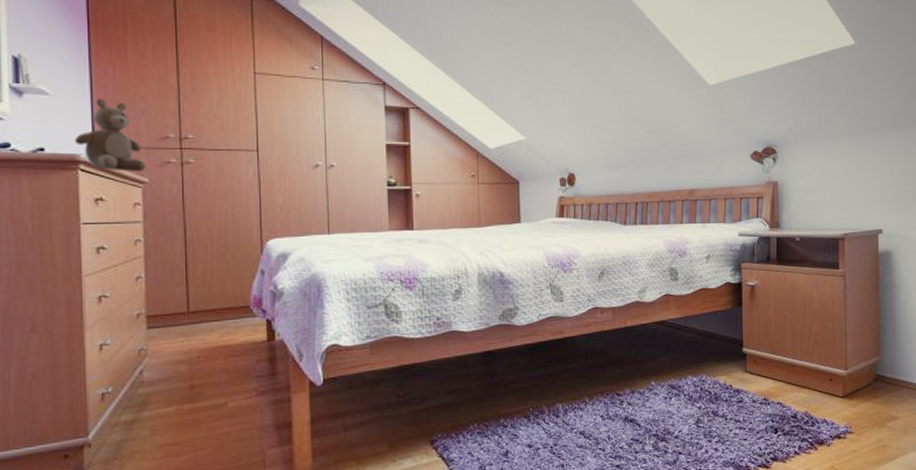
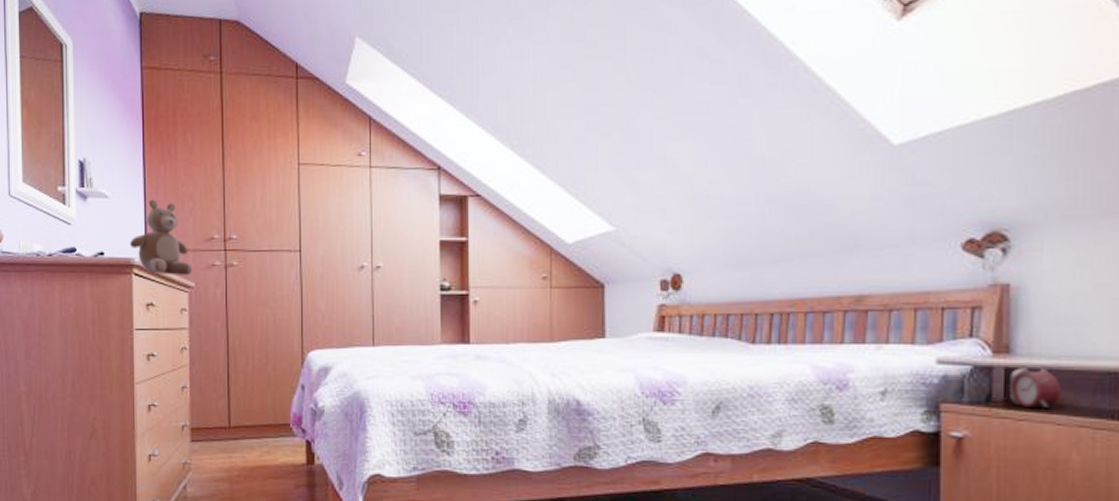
alarm clock: none [780,237,807,263] -> present [1010,368,1061,407]

